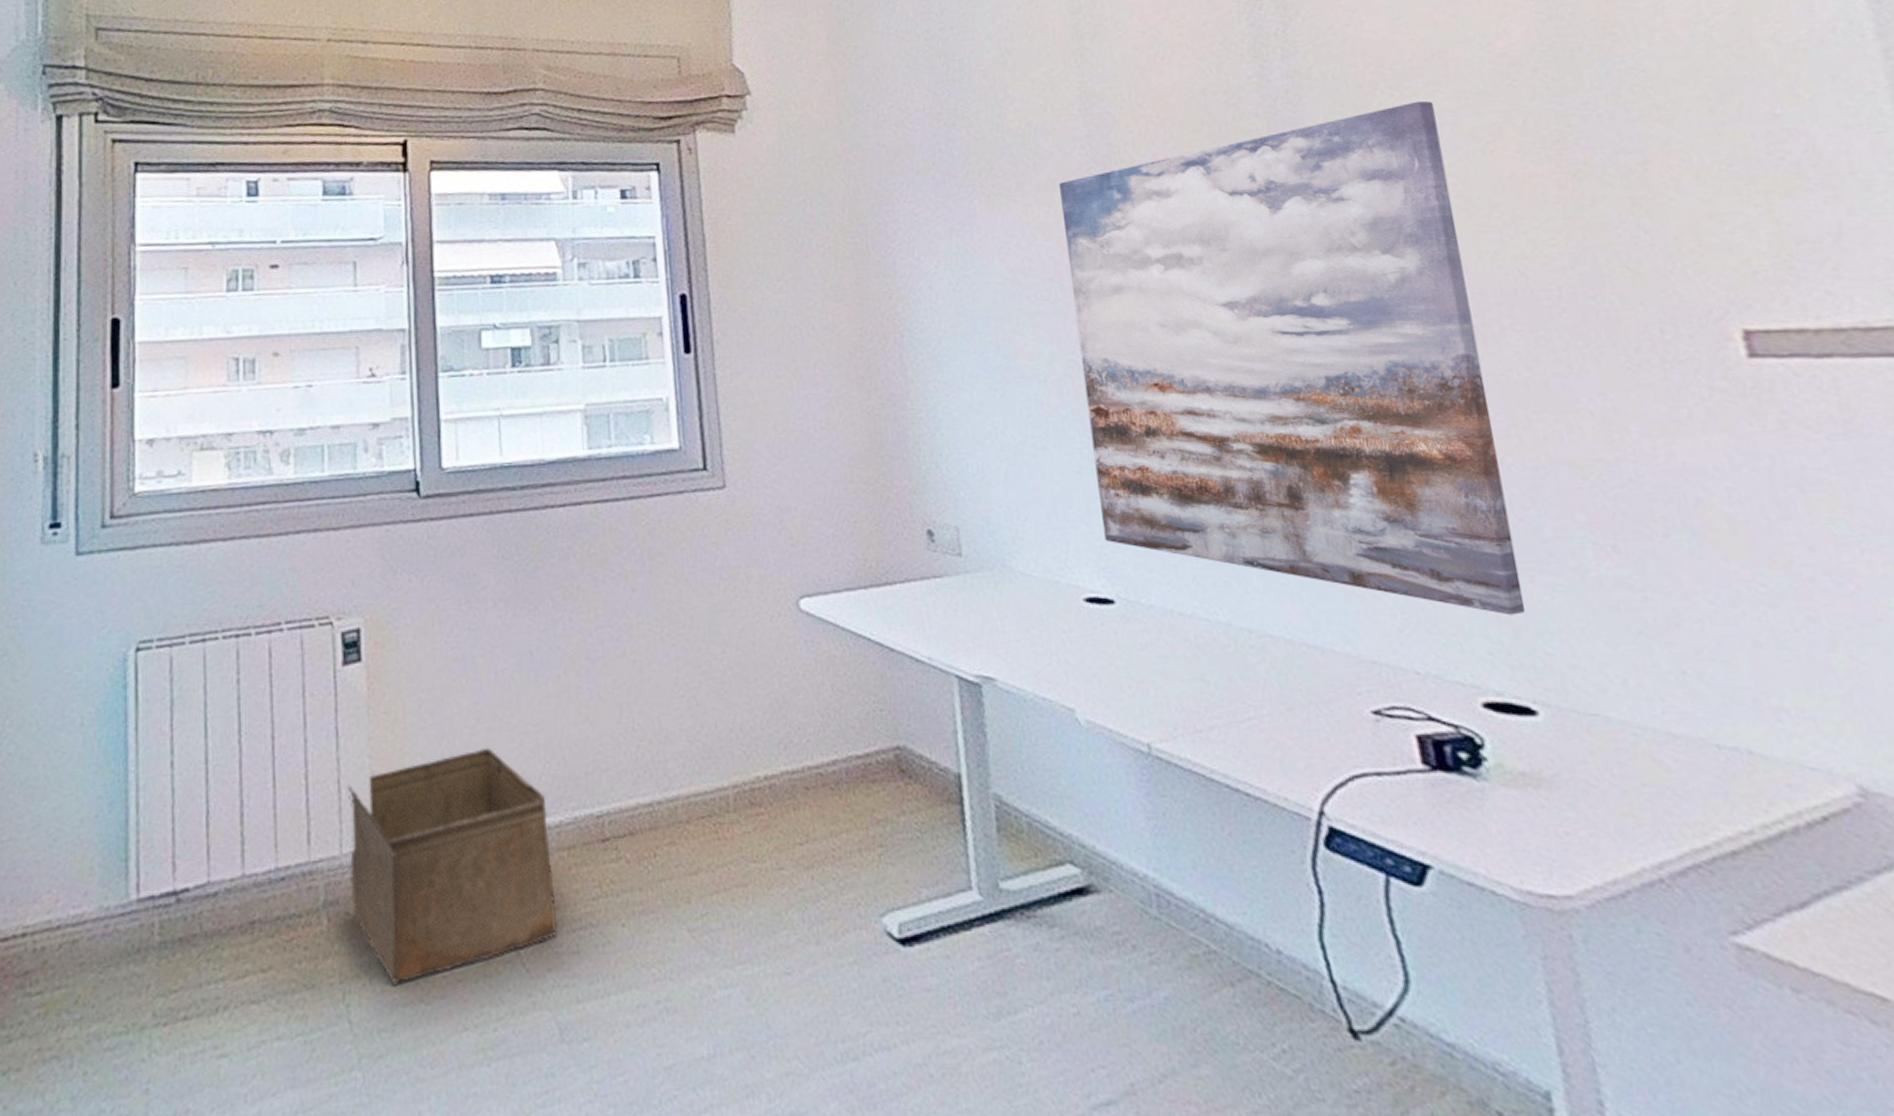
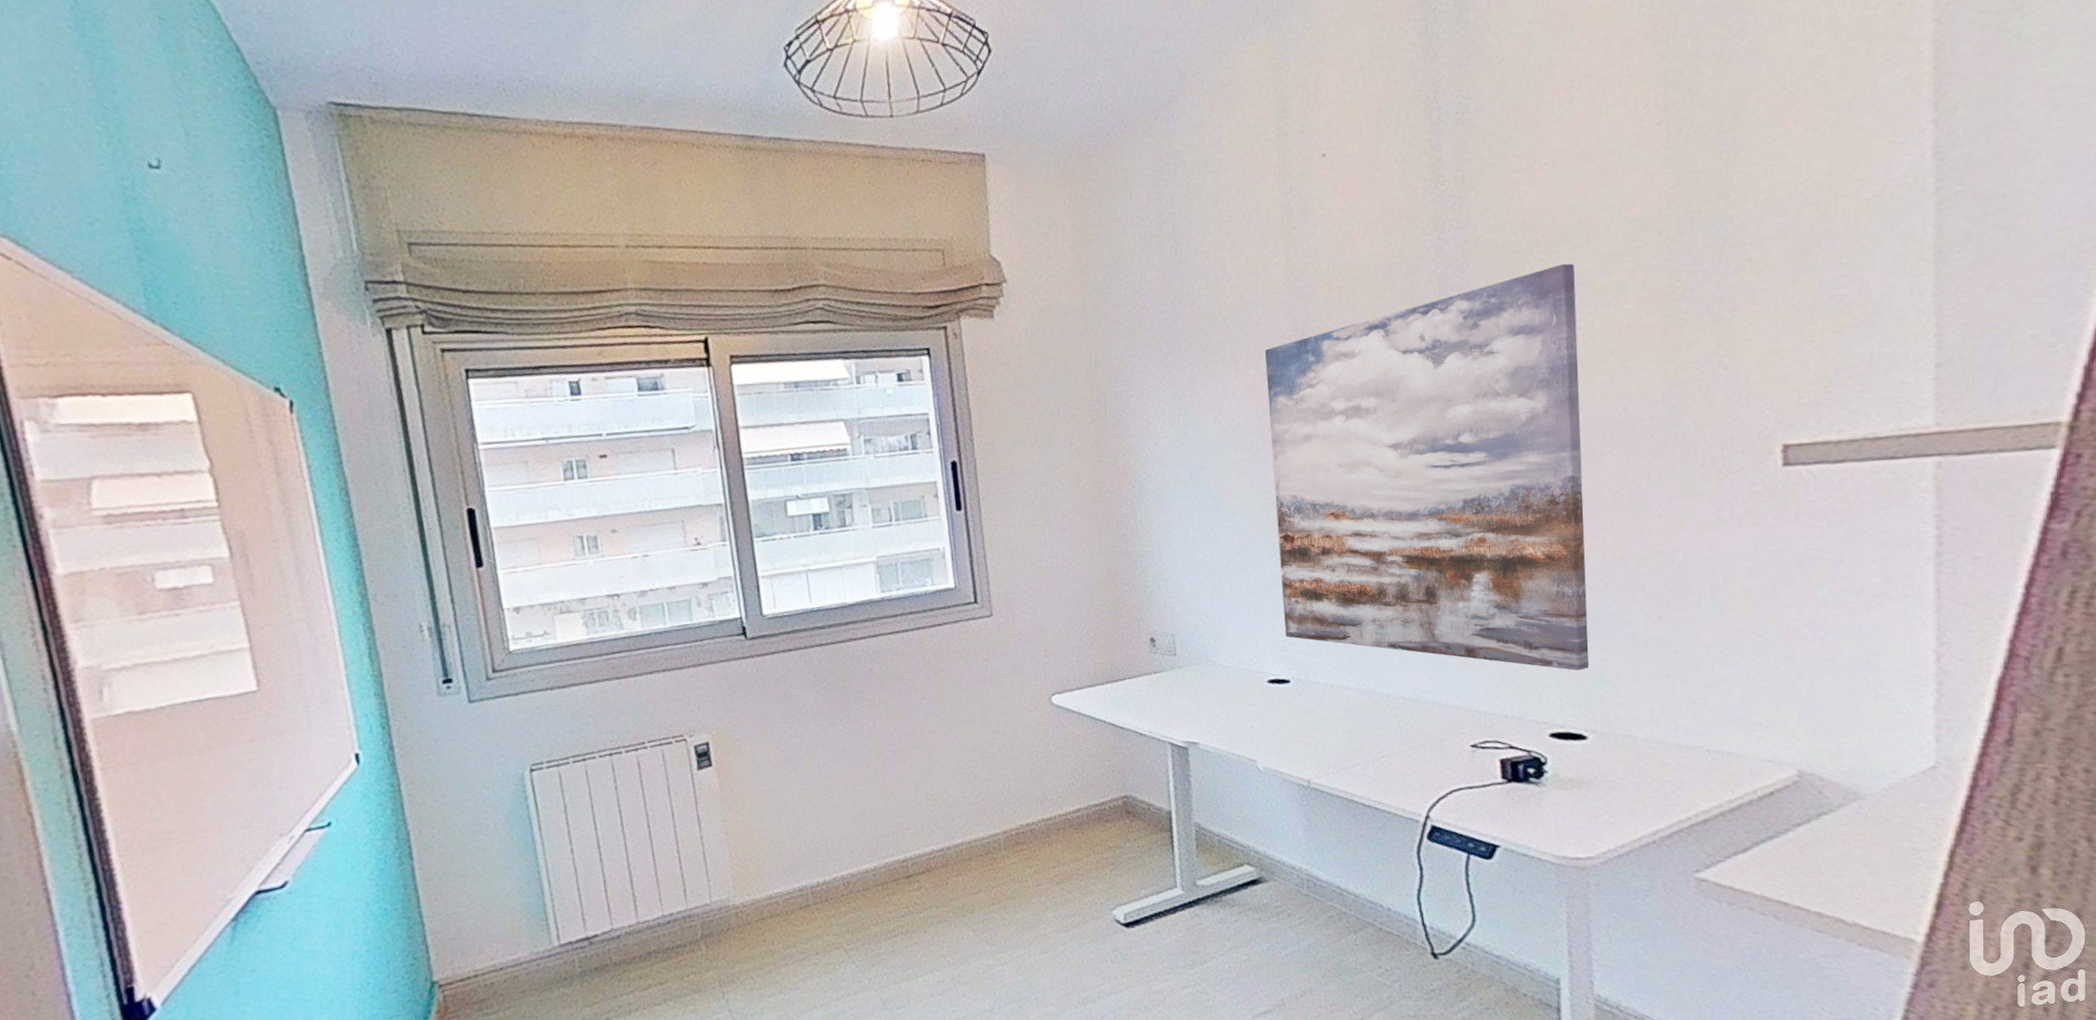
storage bin: present [347,747,558,984] -> none [710,820,877,984]

